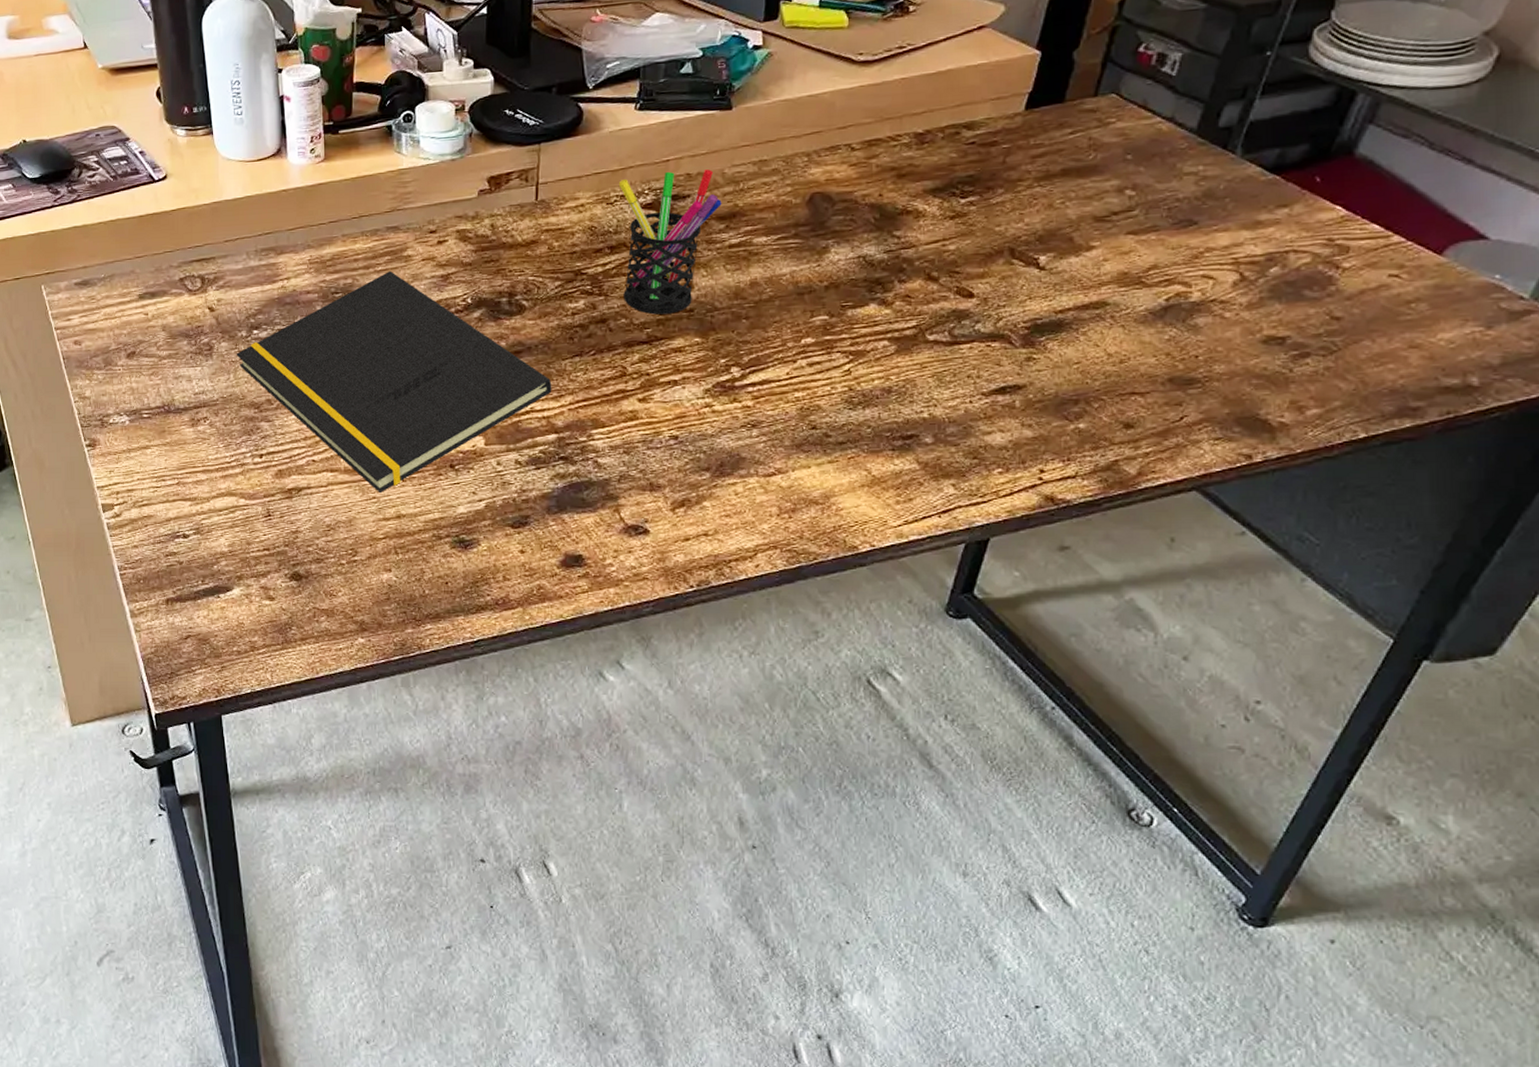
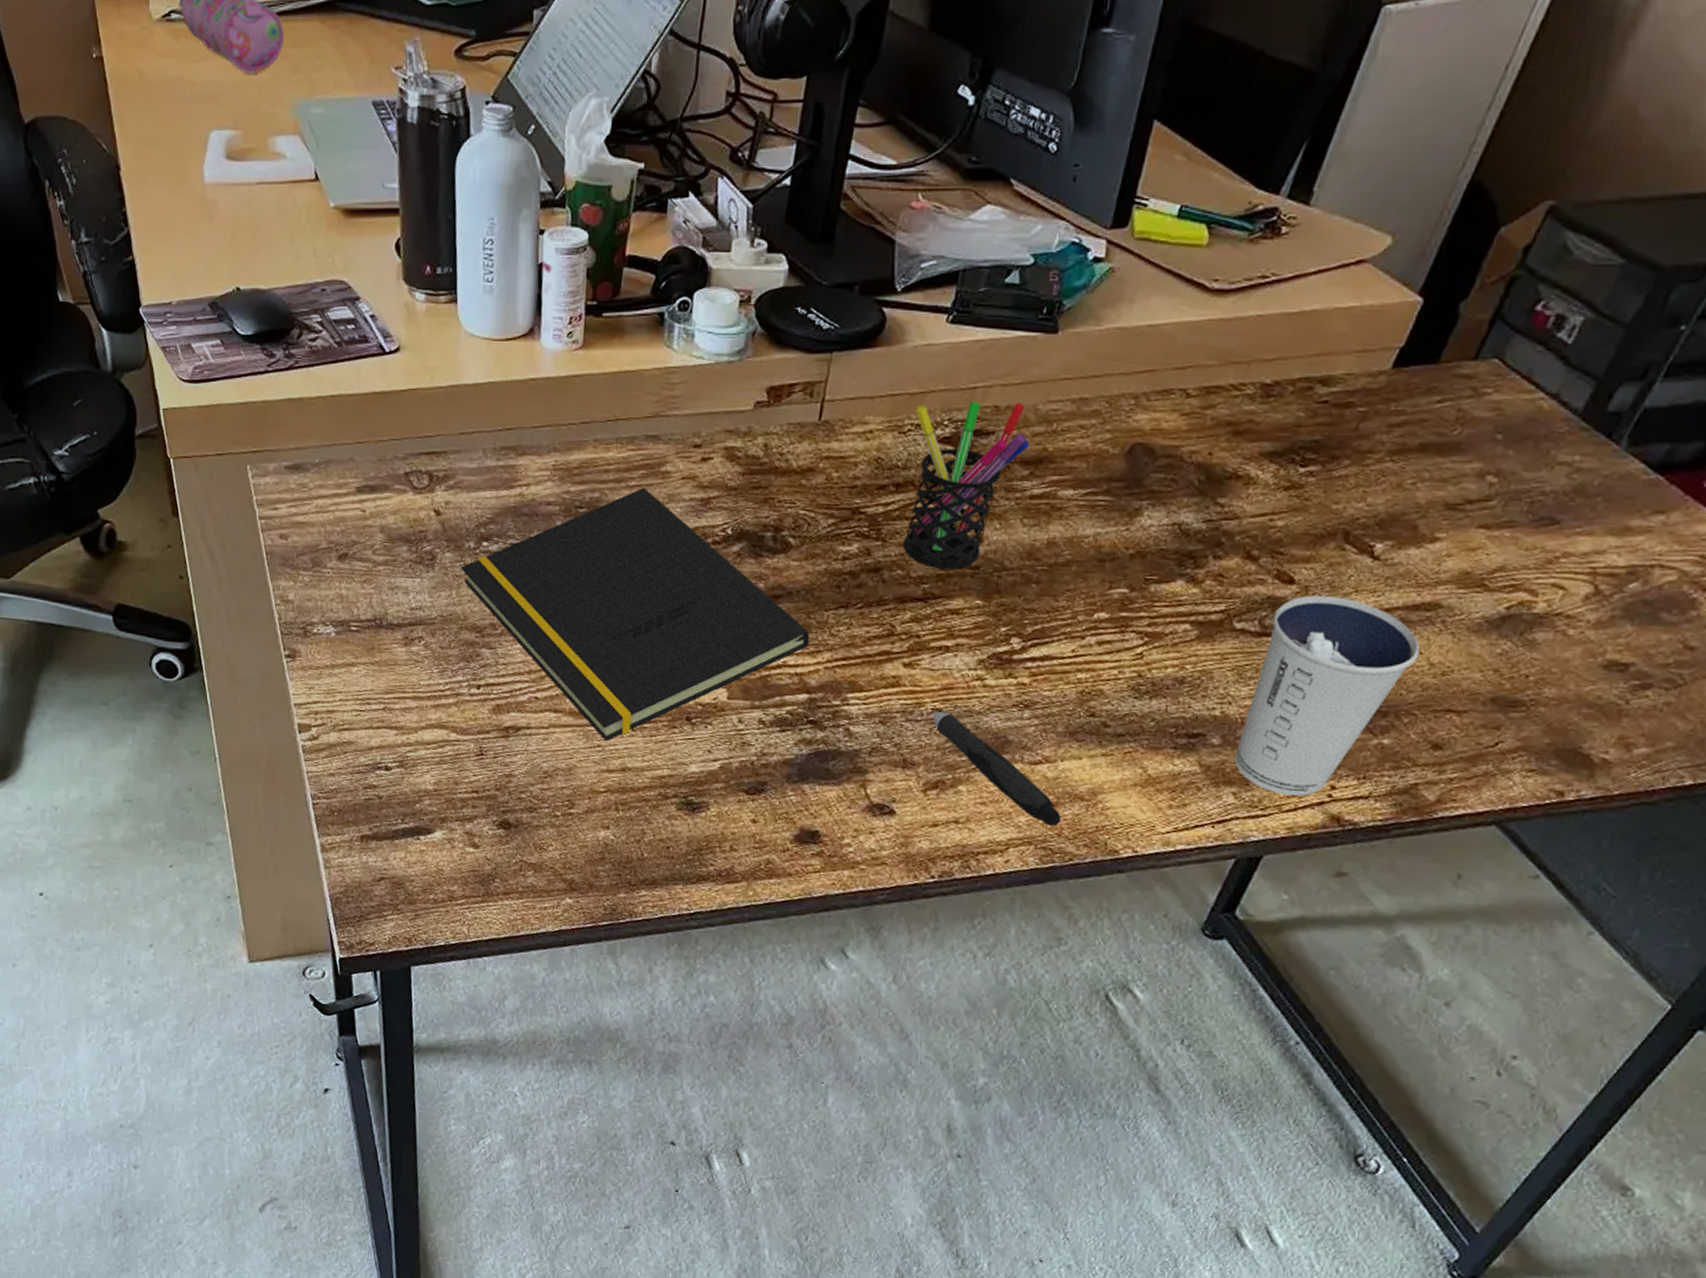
pen: none [670,438,800,531] -> present [932,711,1061,827]
dixie cup: none [948,304,1097,482] -> present [1234,595,1420,796]

